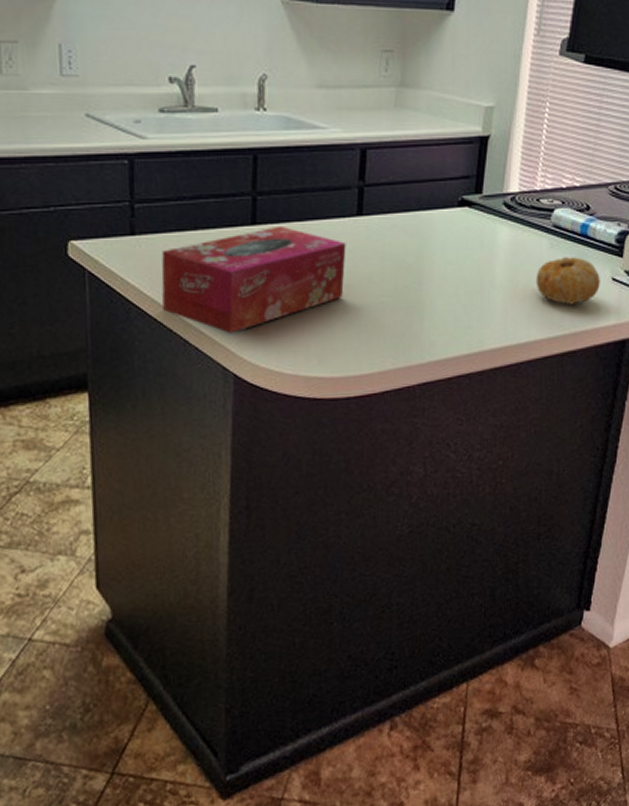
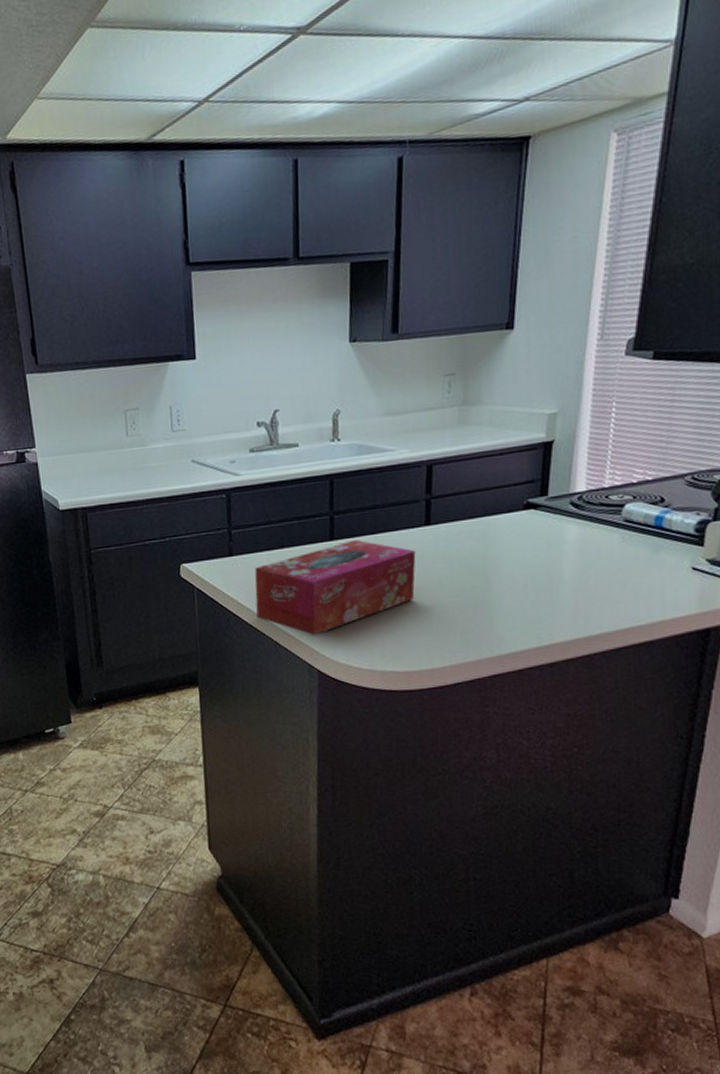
fruit: present [536,257,601,305] -> none [607,549,680,597]

